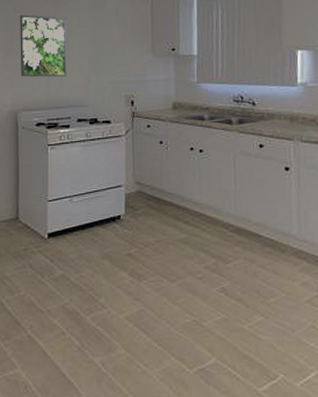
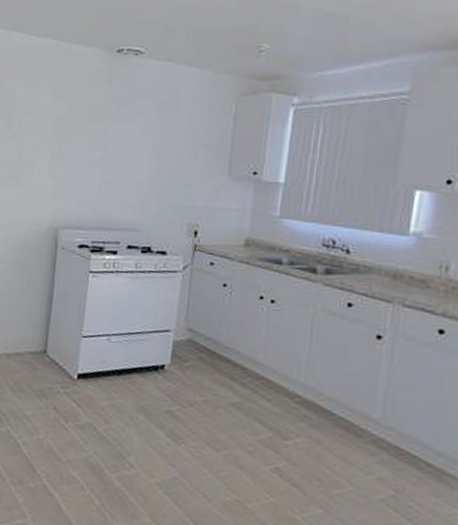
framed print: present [20,14,67,77] -> none [67,112,128,194]

